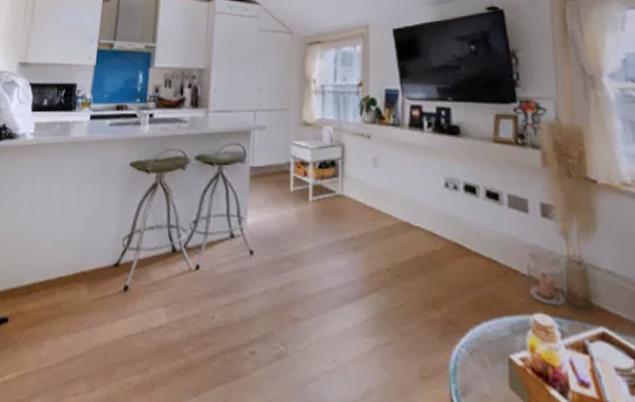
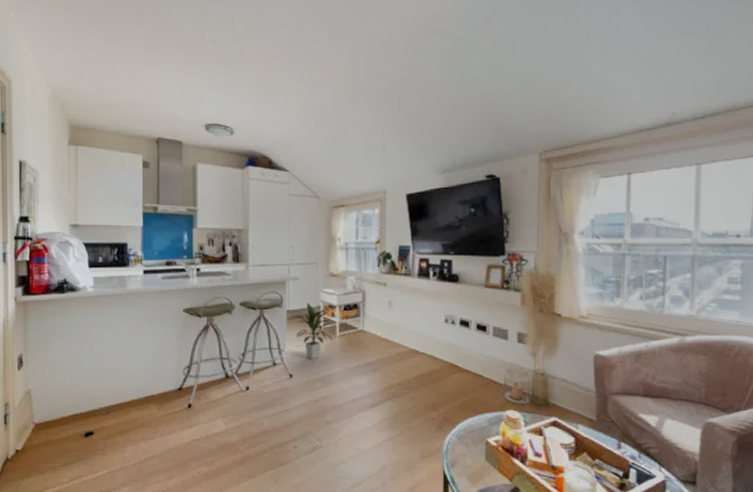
indoor plant: none [256,158,305,233] -> present [292,302,333,360]

